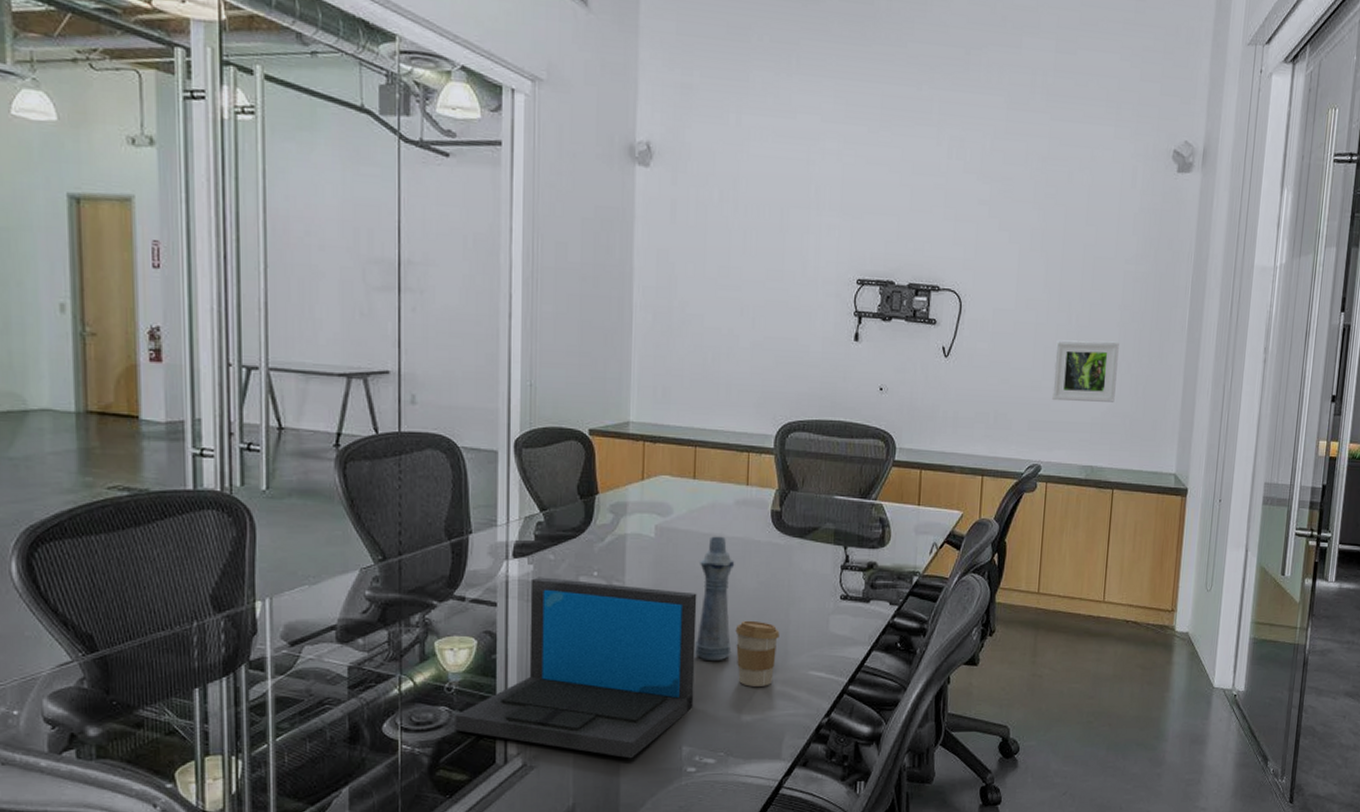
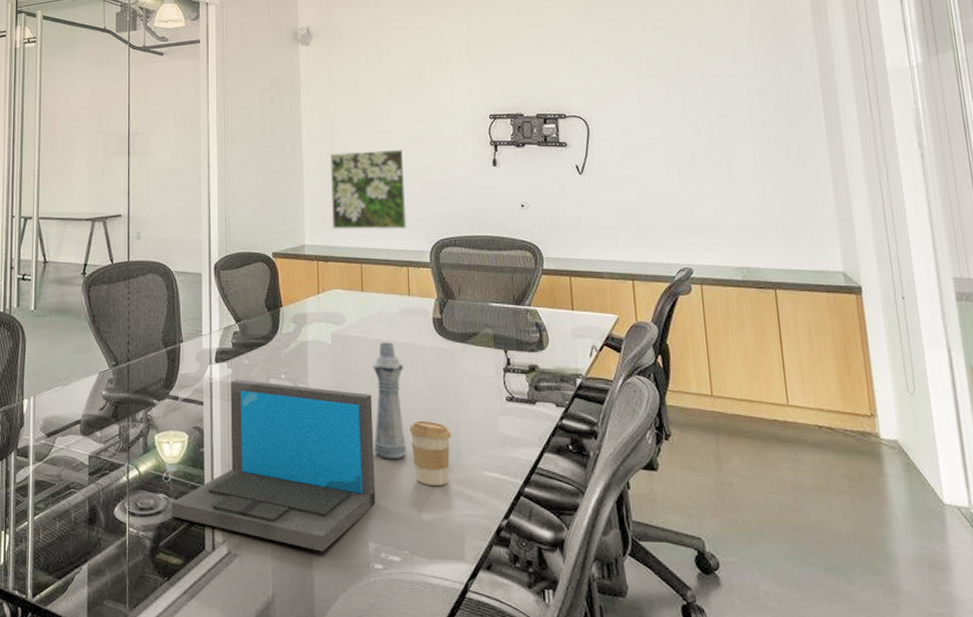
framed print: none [664,311,757,410] -> present [330,149,408,230]
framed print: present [1052,340,1119,402] -> none [688,149,760,207]

